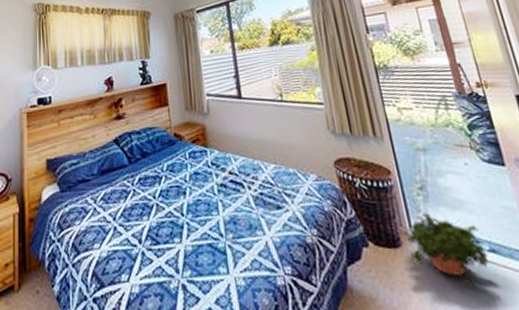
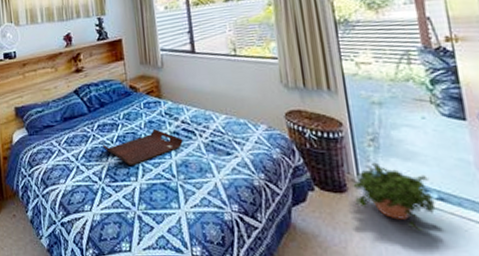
serving tray: none [143,180,231,224] -> present [102,128,183,165]

